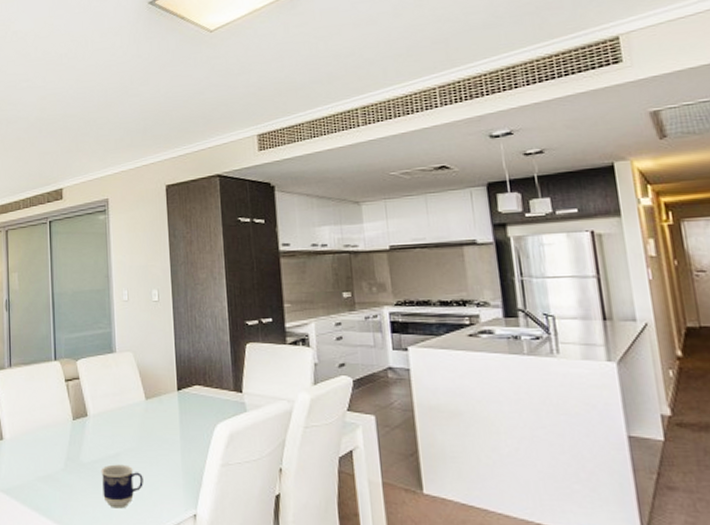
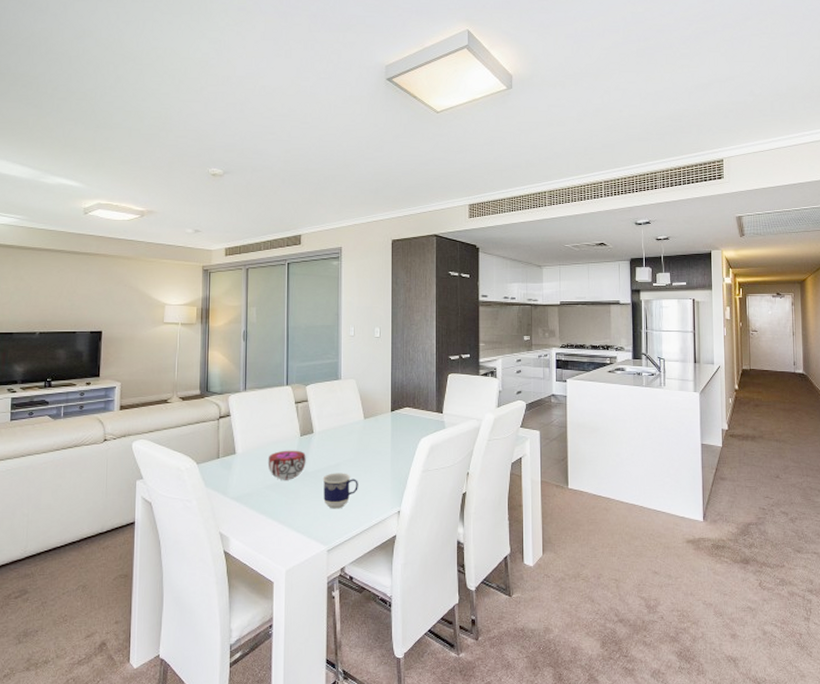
decorative bowl: none [38,436,81,472] -> present [267,450,306,480]

